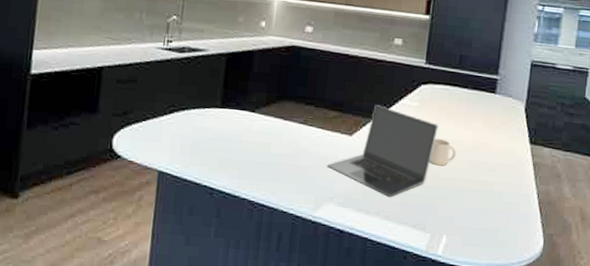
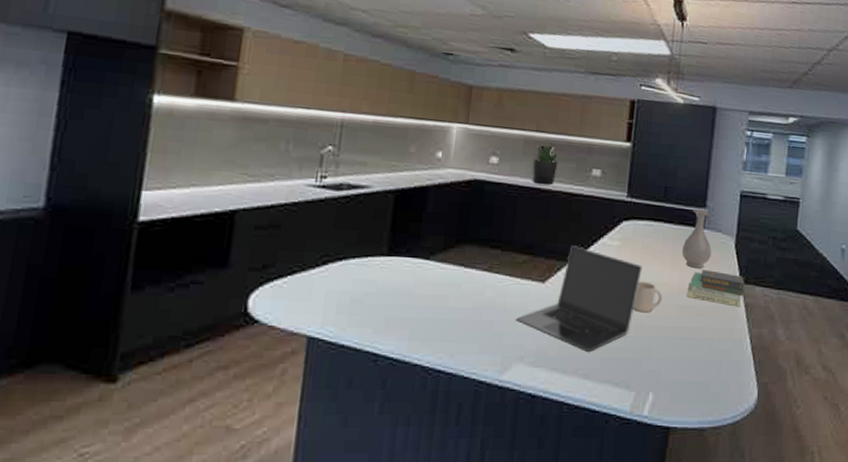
planter: none [342,15,364,52] -> present [533,143,558,186]
vase: none [474,75,503,129] -> present [681,208,712,268]
books: none [478,130,533,165] -> present [686,270,744,307]

